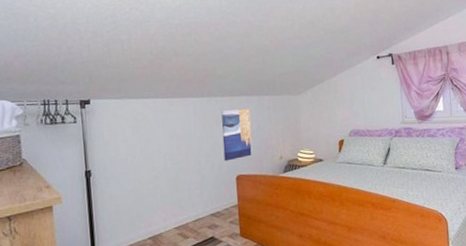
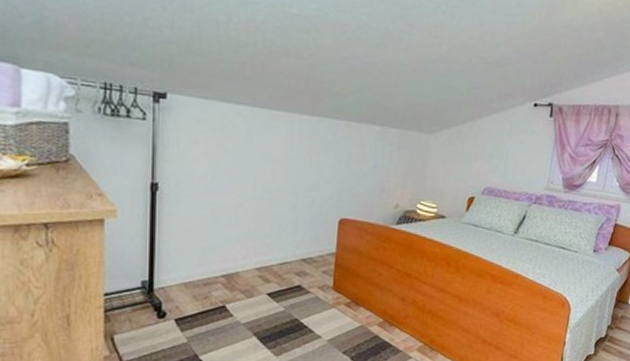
wall art: present [221,109,253,162] -> none [327,137,369,200]

